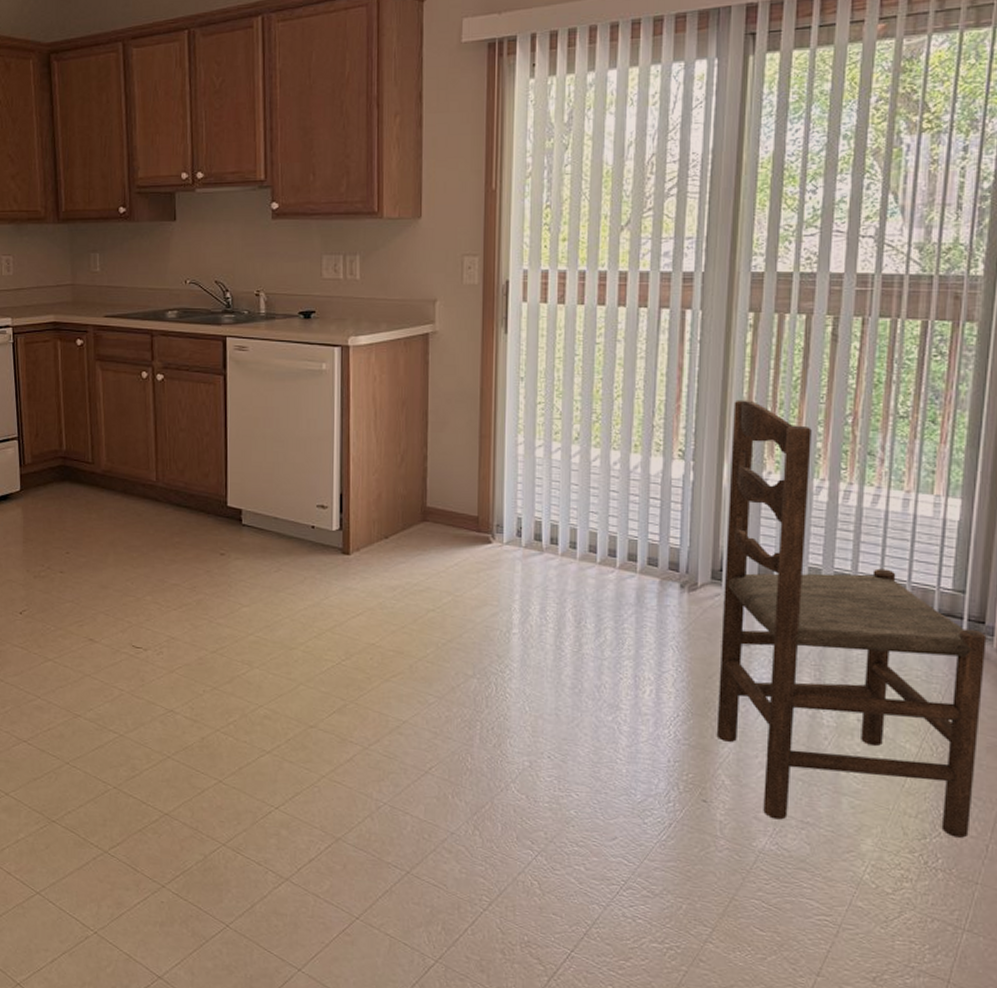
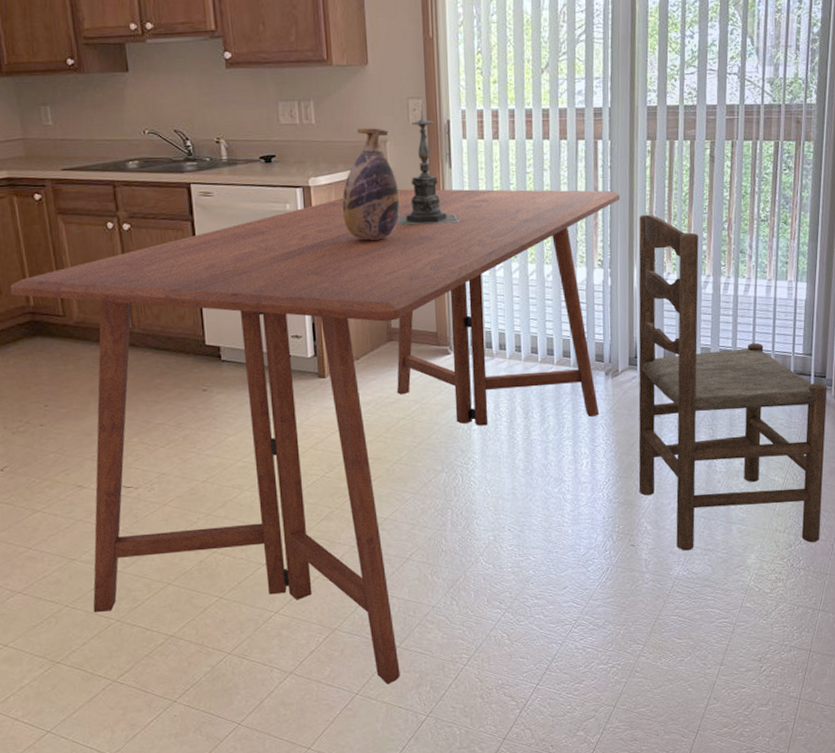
dining table: none [46,354,710,915] -> present [10,189,620,684]
vase: none [381,286,445,408] -> present [342,128,400,240]
candle holder: none [442,263,512,396] -> present [397,105,459,226]

